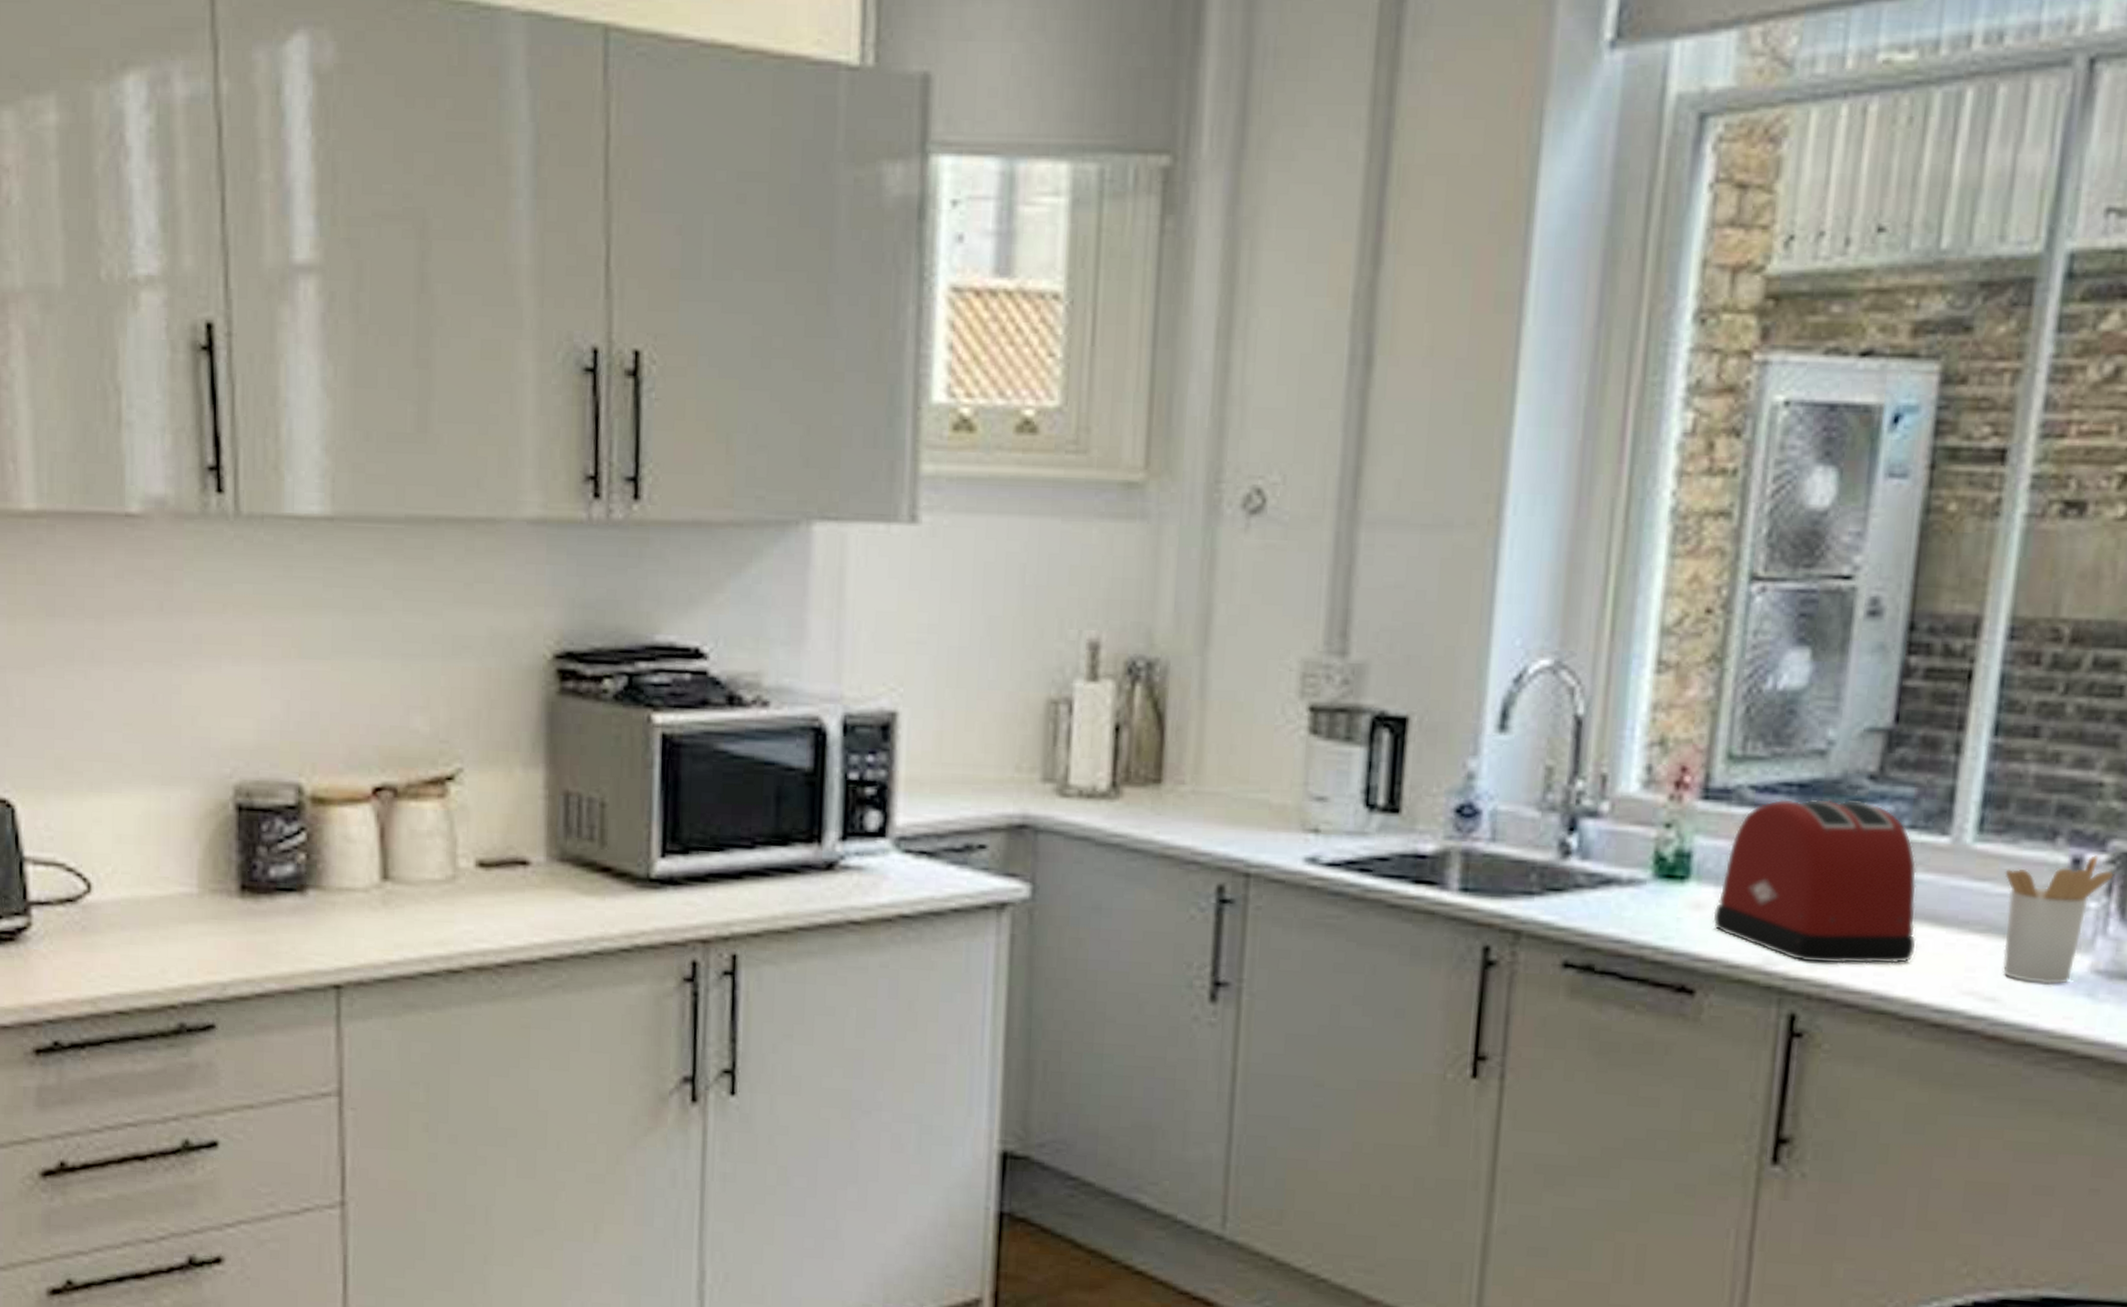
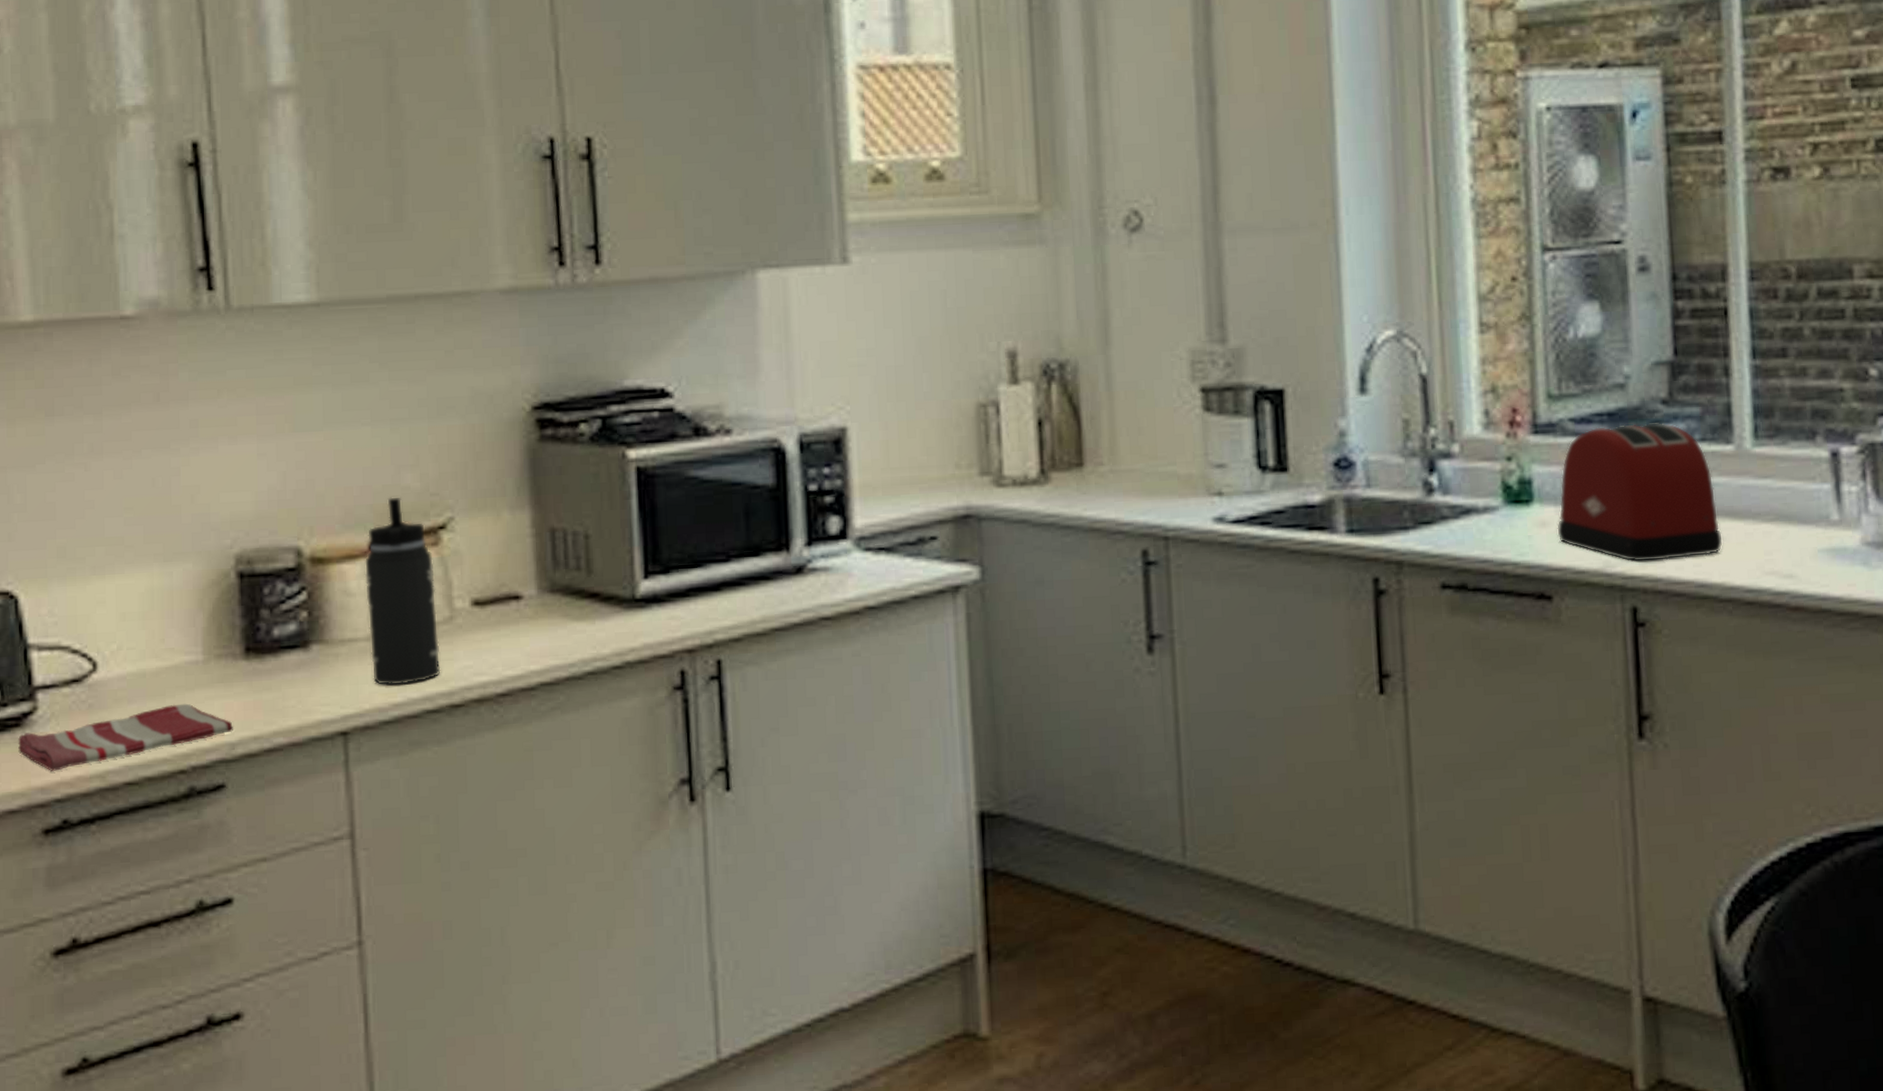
dish towel: none [12,936,225,991] -> present [18,703,233,771]
thermos bottle: none [366,740,441,943] -> present [364,497,441,685]
utensil holder: present [2003,855,2114,985] -> none [1781,448,1865,559]

